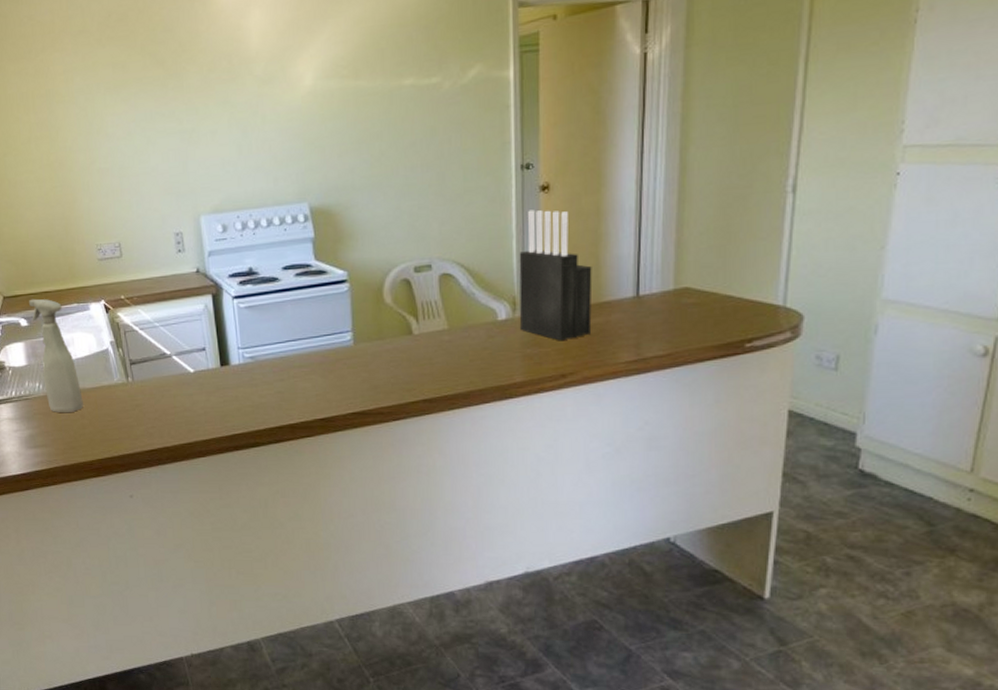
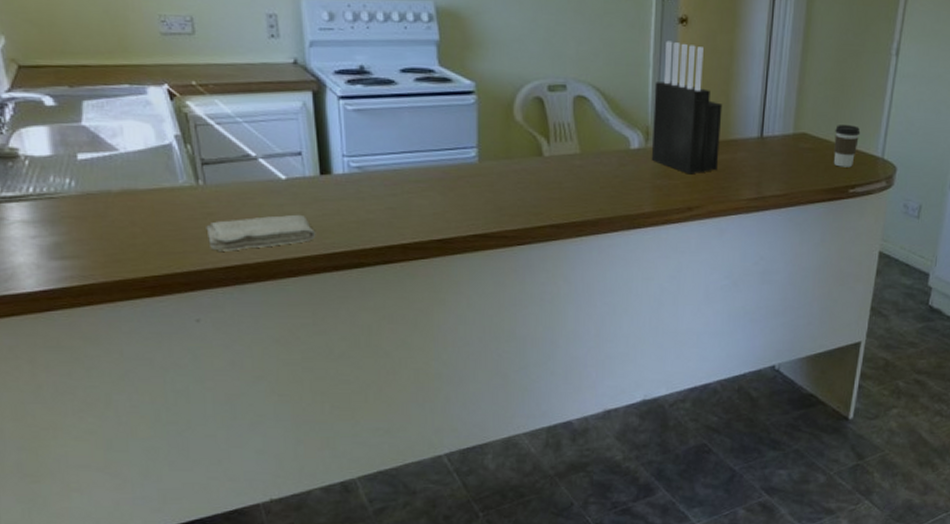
spray bottle: present [29,299,83,412] -> none [58,72,134,217]
washcloth: none [135,402,219,437] -> present [206,214,316,251]
coffee cup: none [723,274,755,321] -> present [833,125,861,167]

